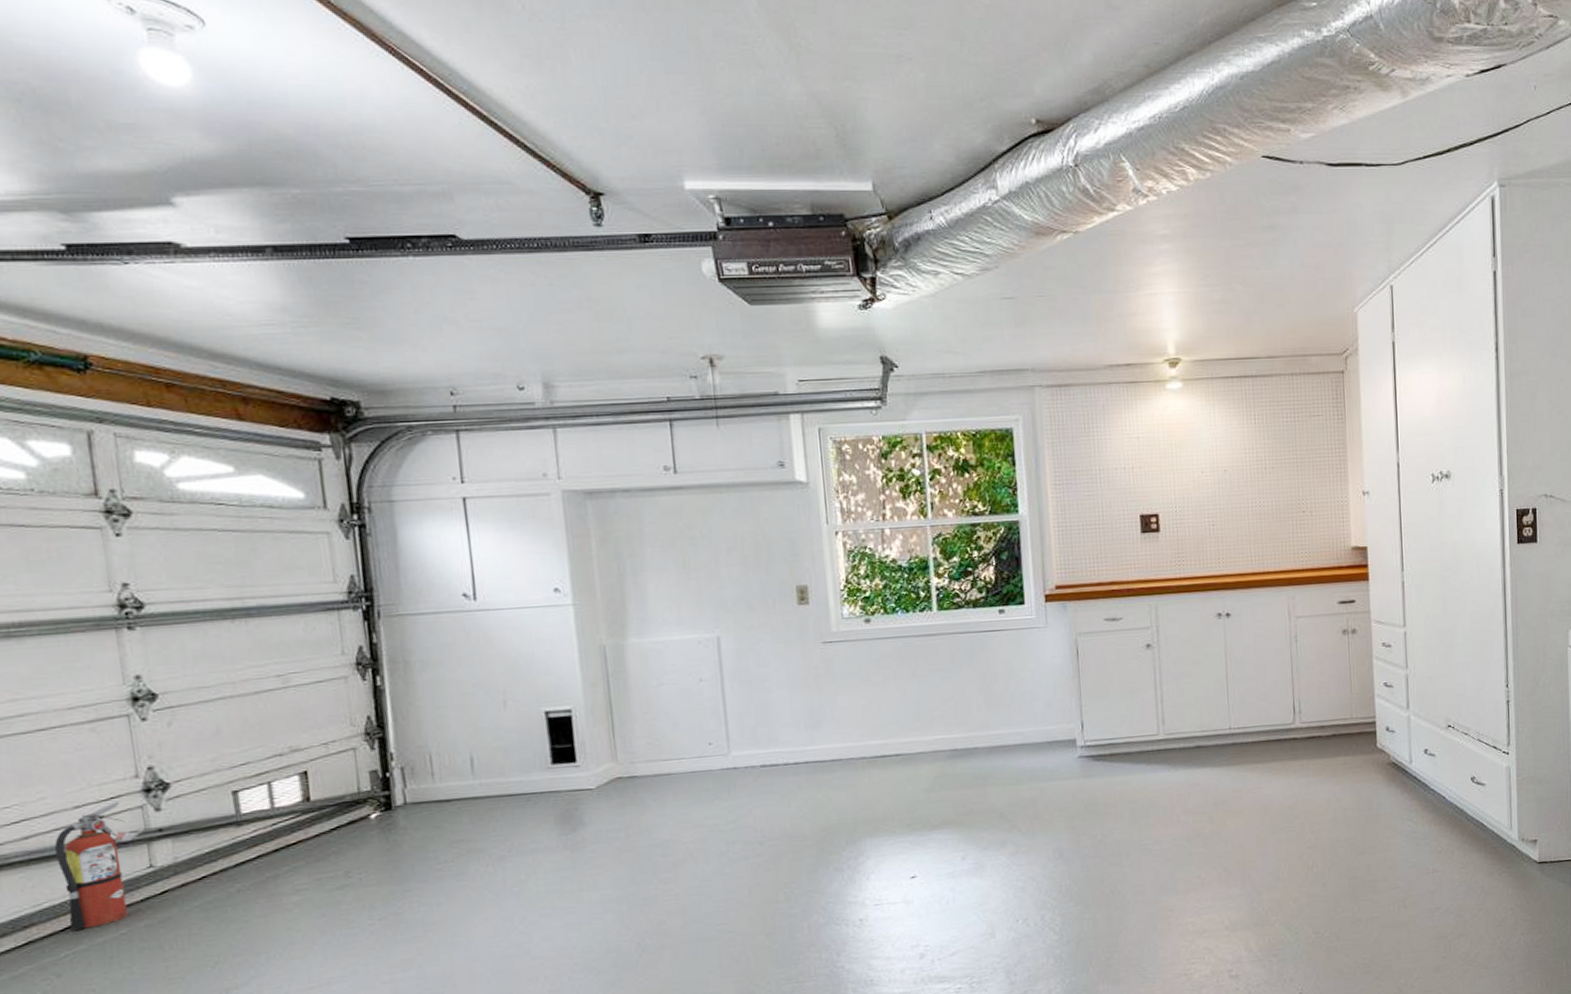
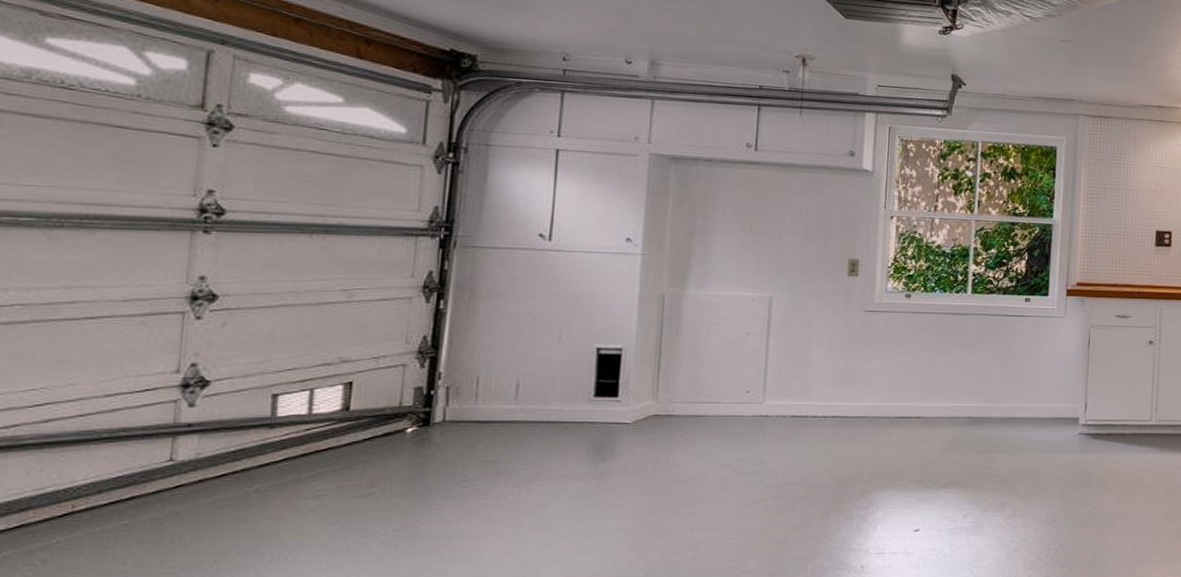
fire extinguisher: present [54,801,143,930] -> none [69,394,171,517]

